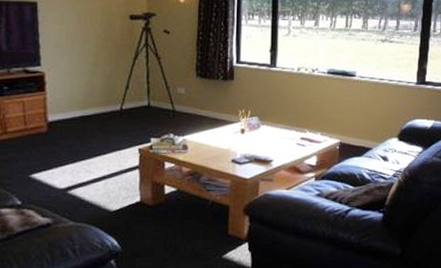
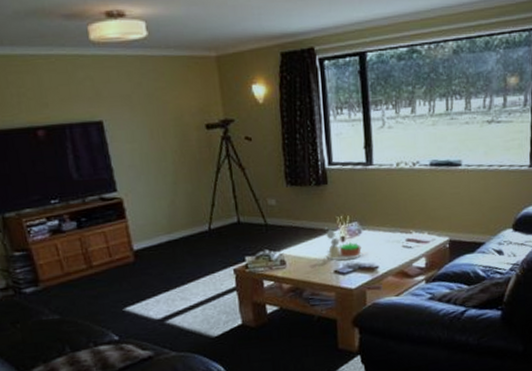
succulent plant: none [226,119,259,151] -> present [324,227,362,261]

